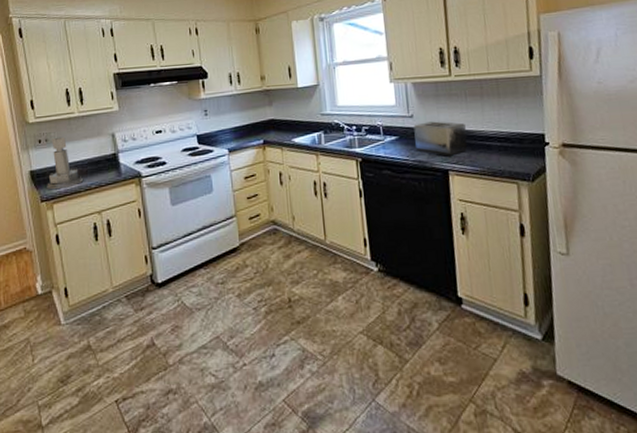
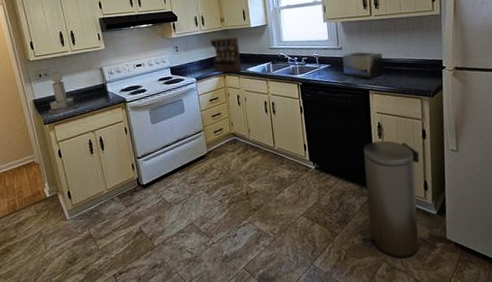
spice rack: none [246,99,286,144] -> present [209,37,242,73]
pedal bin: none [440,237,519,399] -> present [362,140,420,259]

